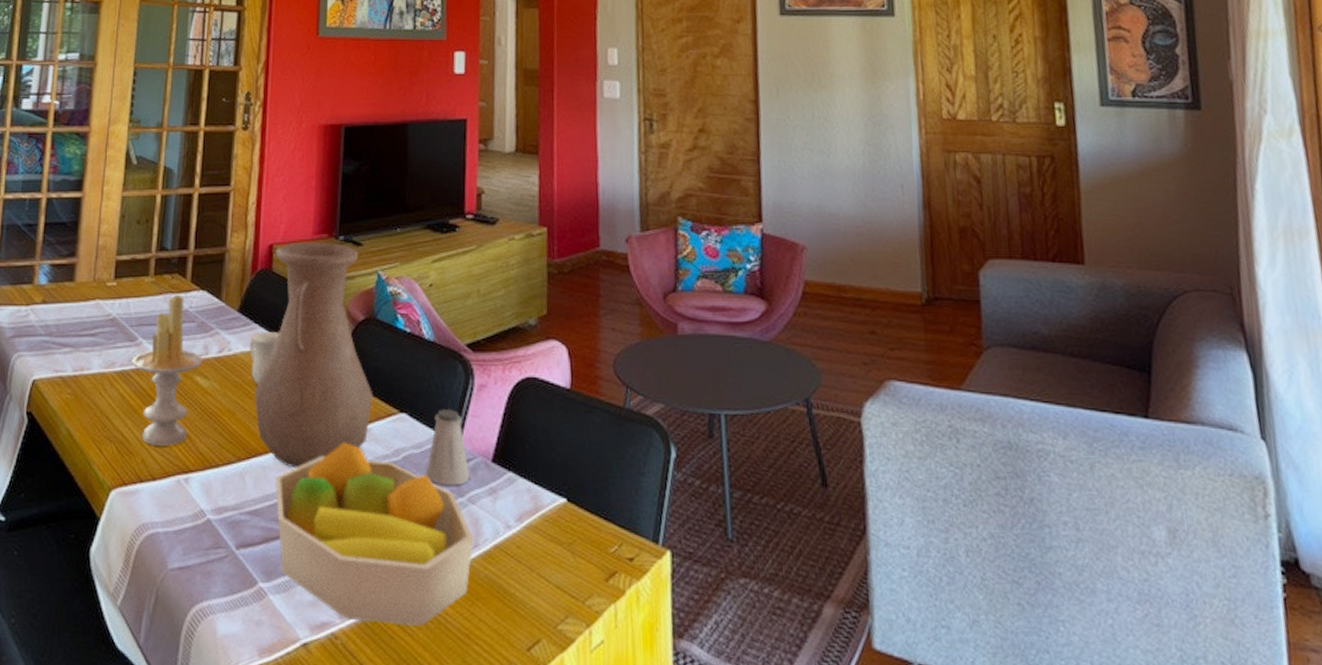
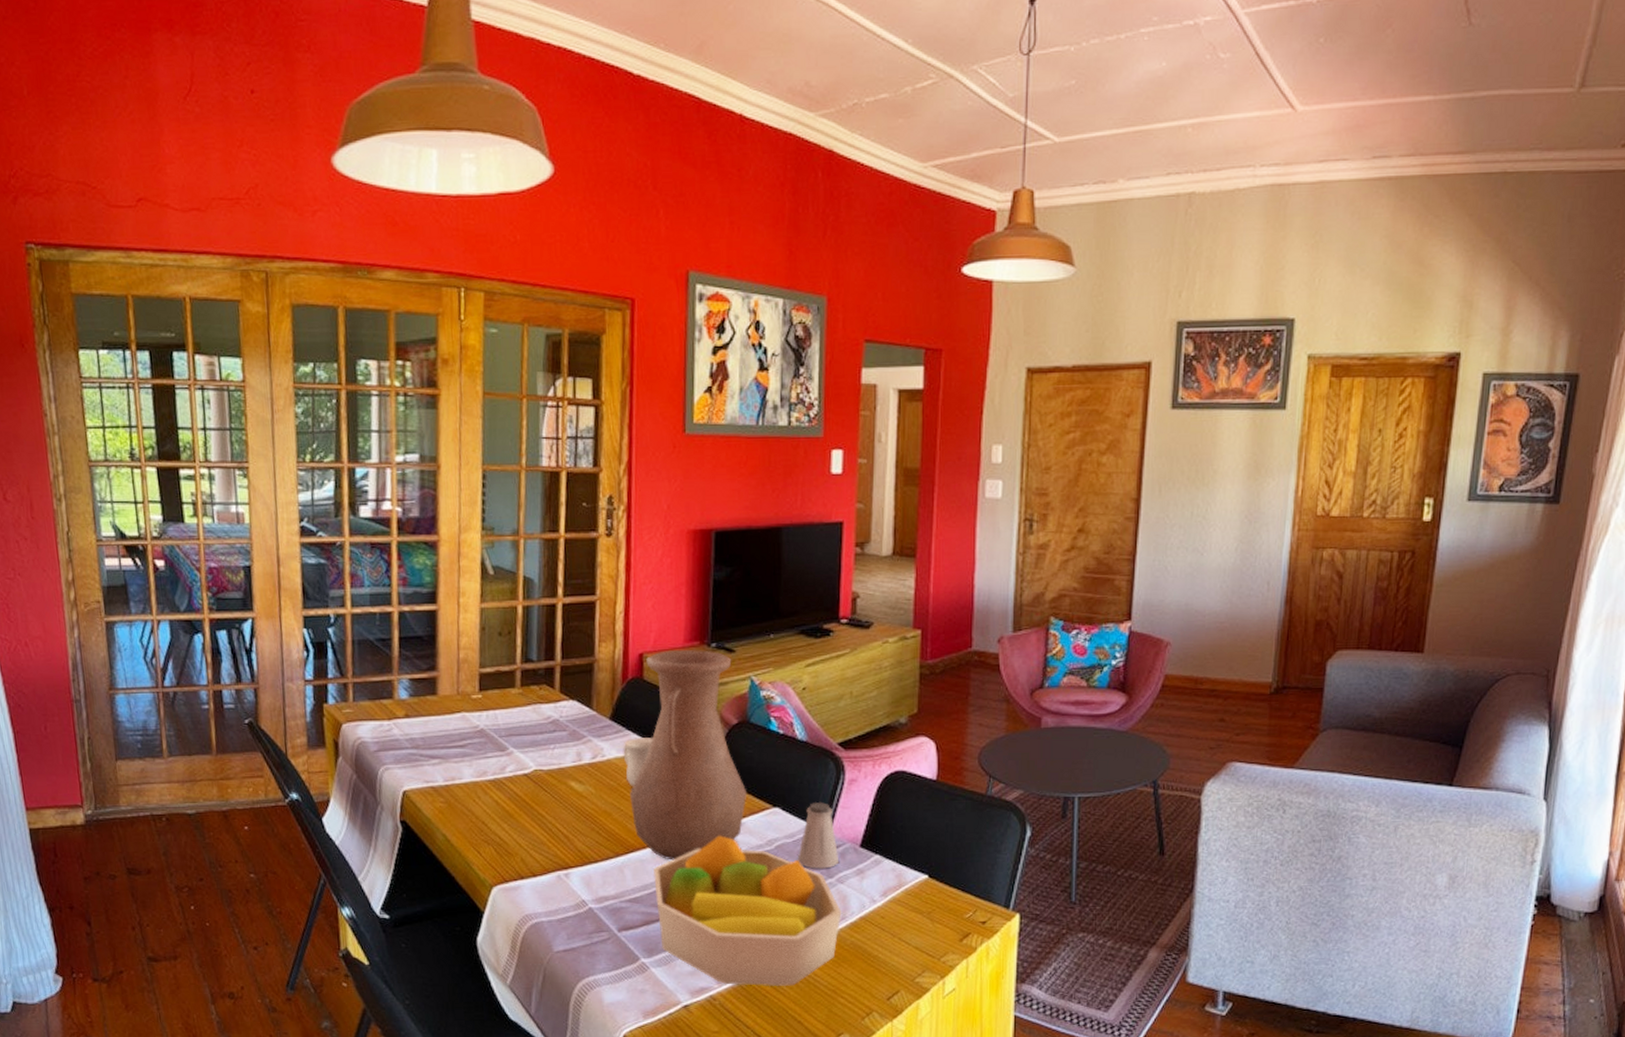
candle: present [131,294,204,446] -> none [503,705,577,846]

